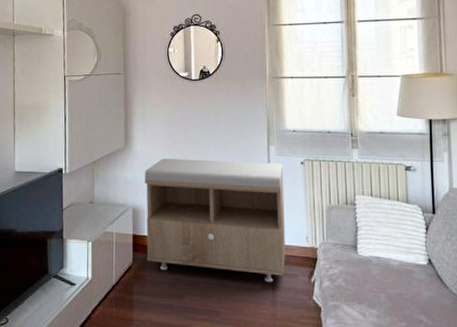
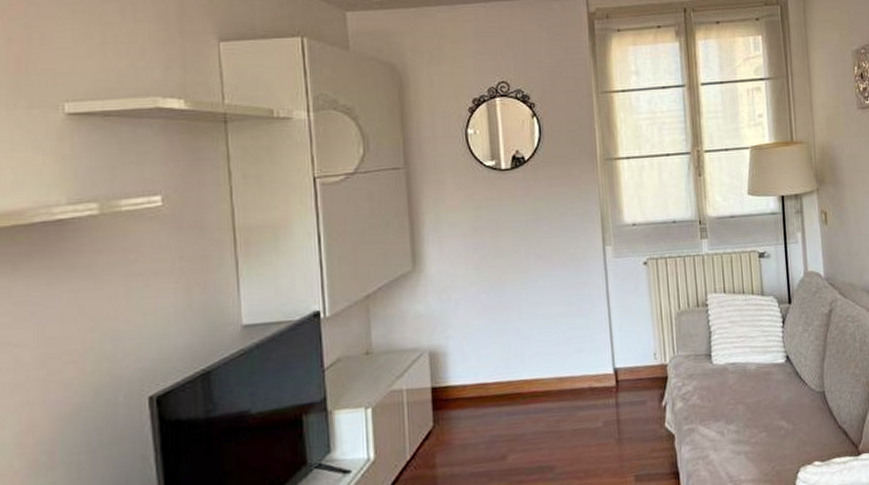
storage bench: present [145,158,285,282] -> none [443,266,631,428]

